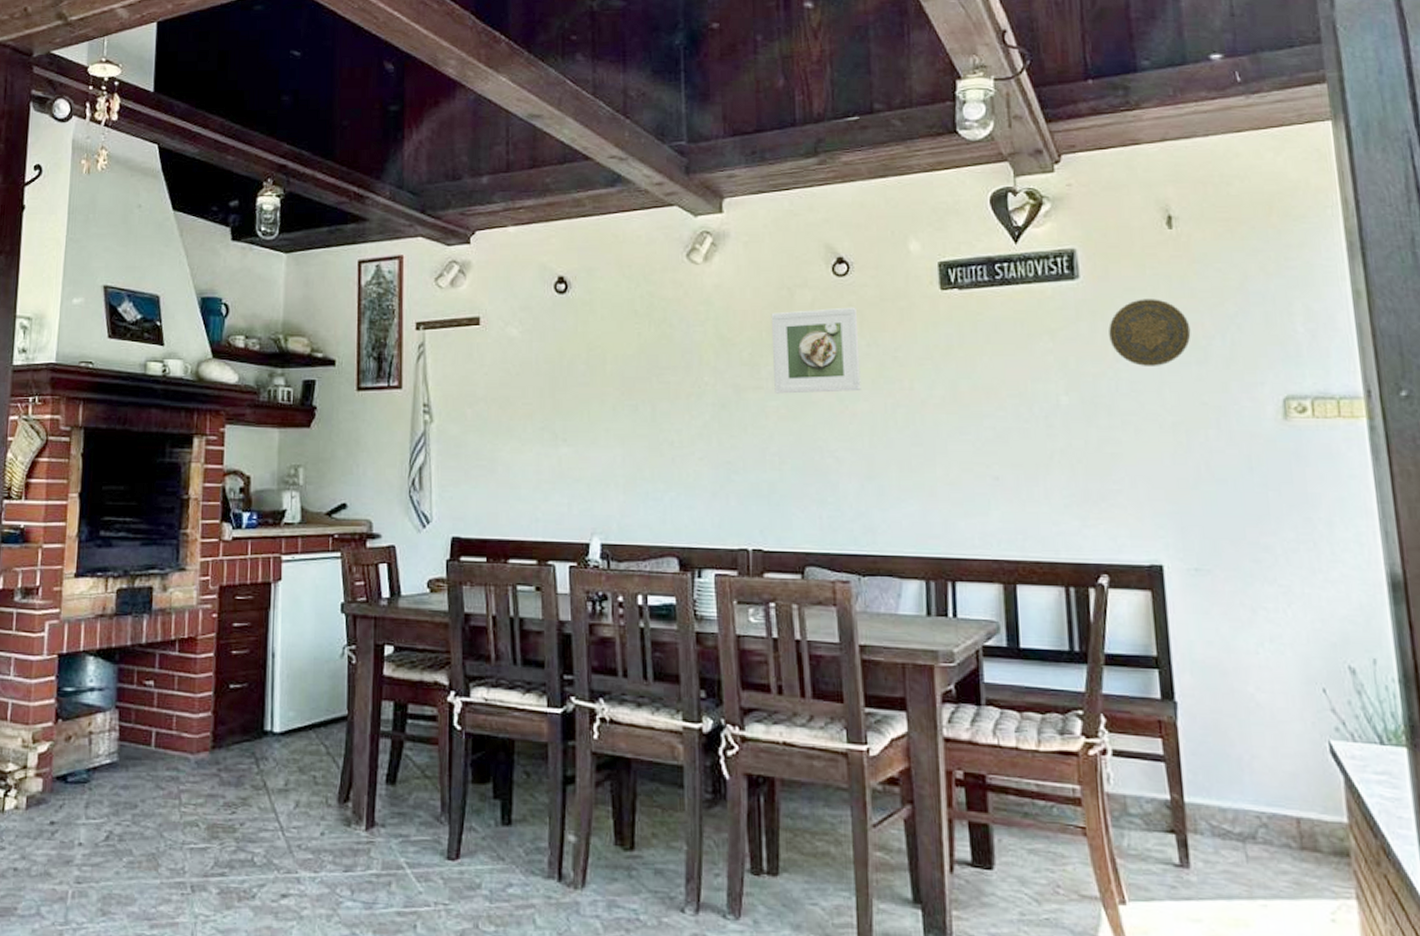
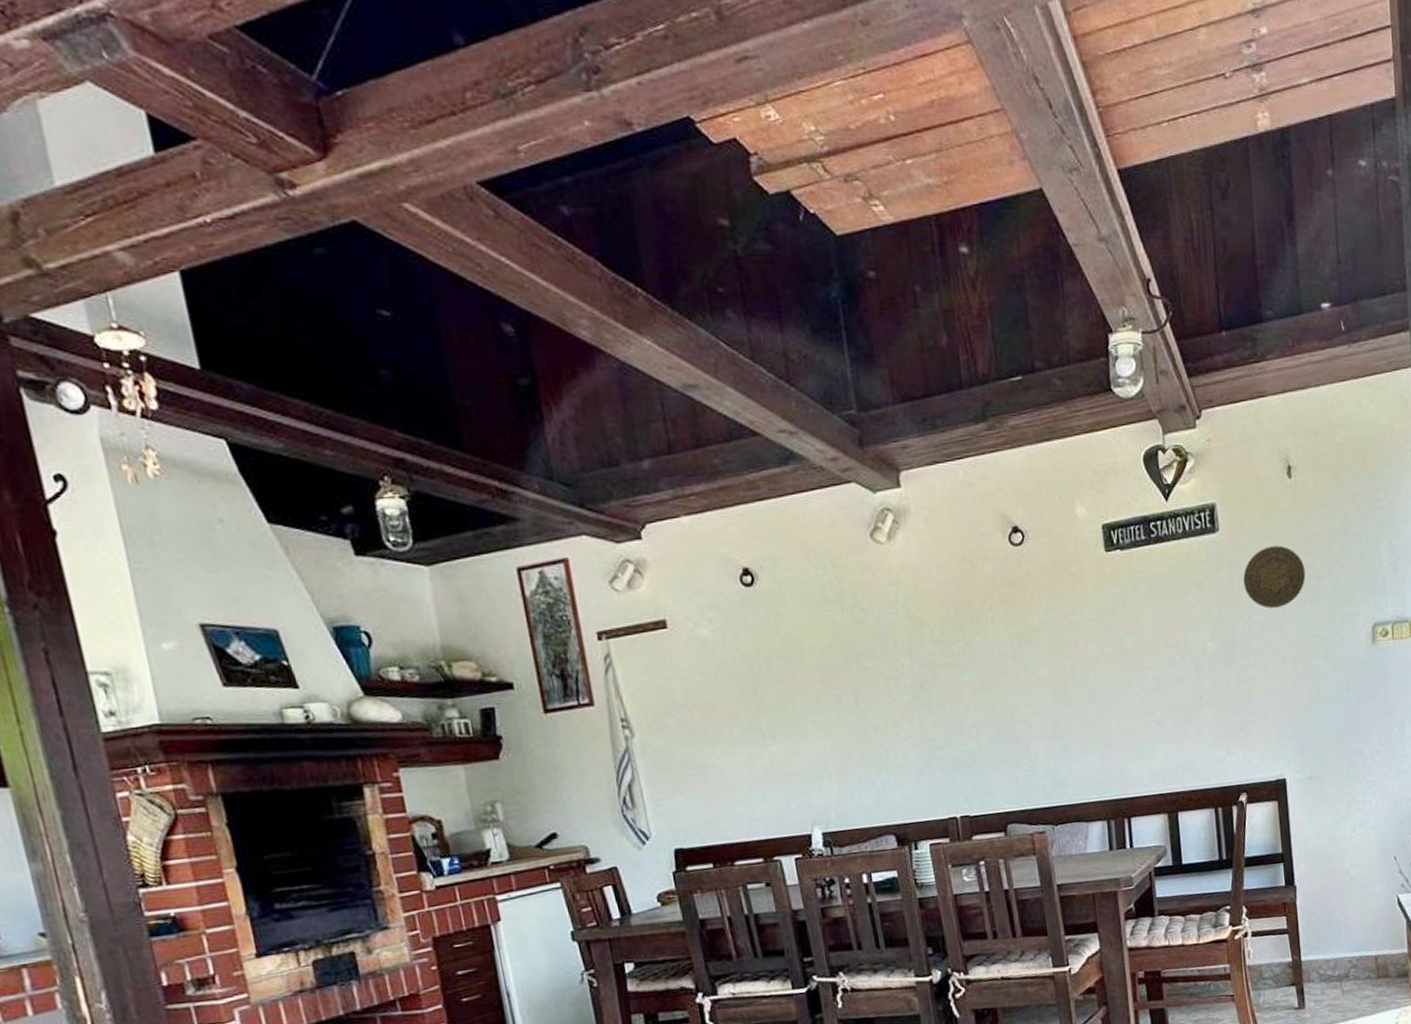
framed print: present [771,307,861,394] -> none [956,575,1043,668]

